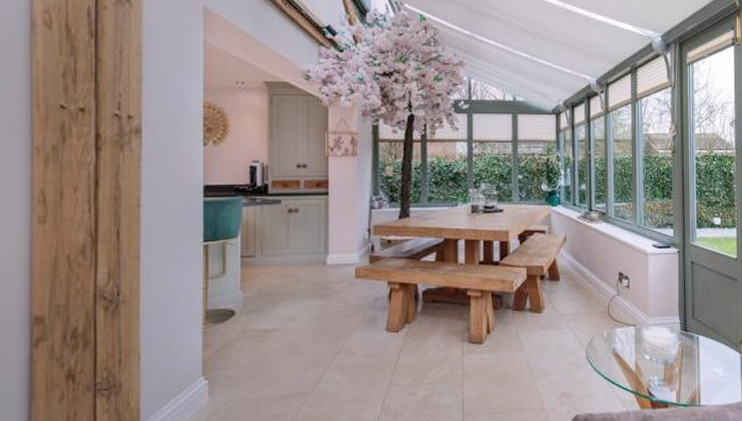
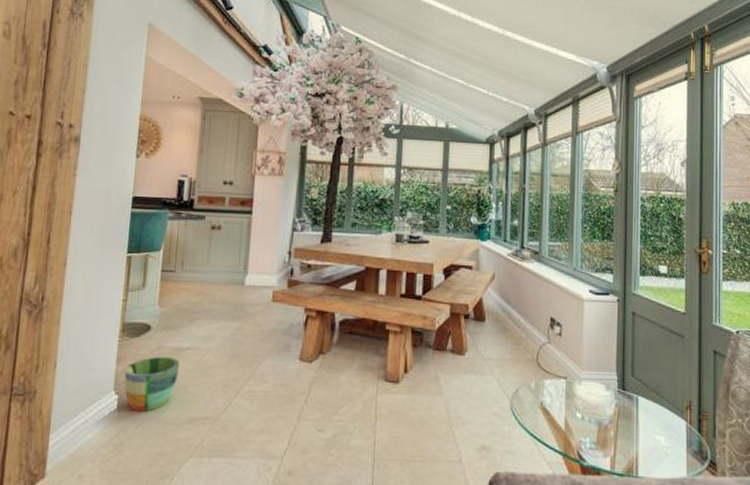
planter pot: none [212,339,267,394] -> present [124,357,179,412]

